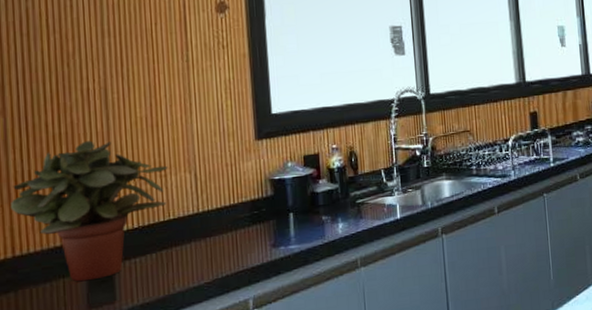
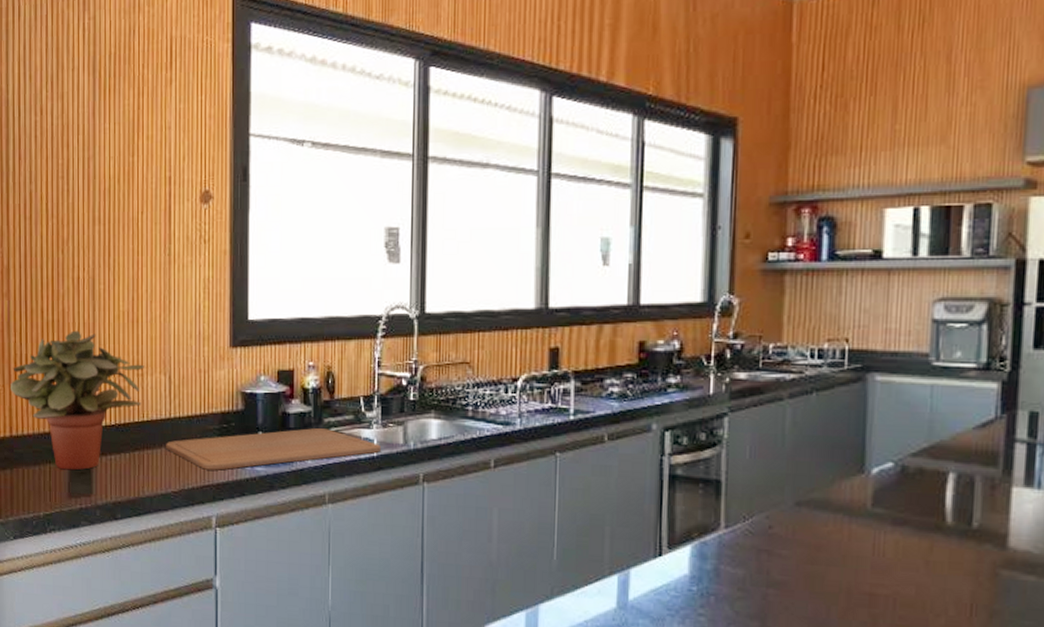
chopping board: none [195,201,403,257] -> present [166,428,380,471]

